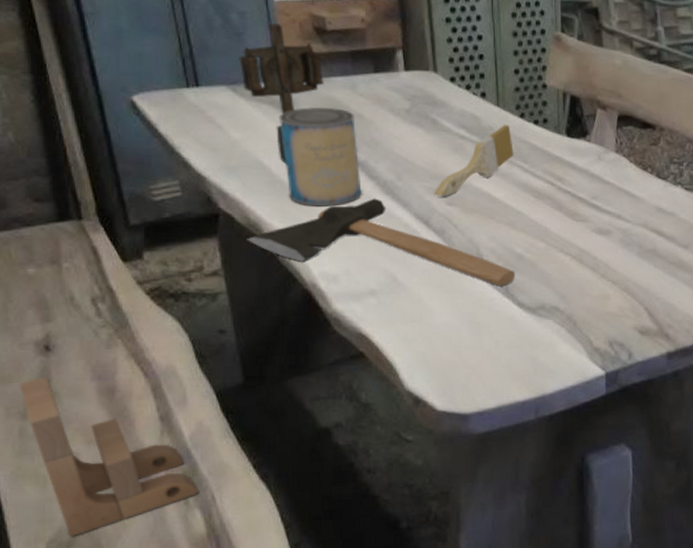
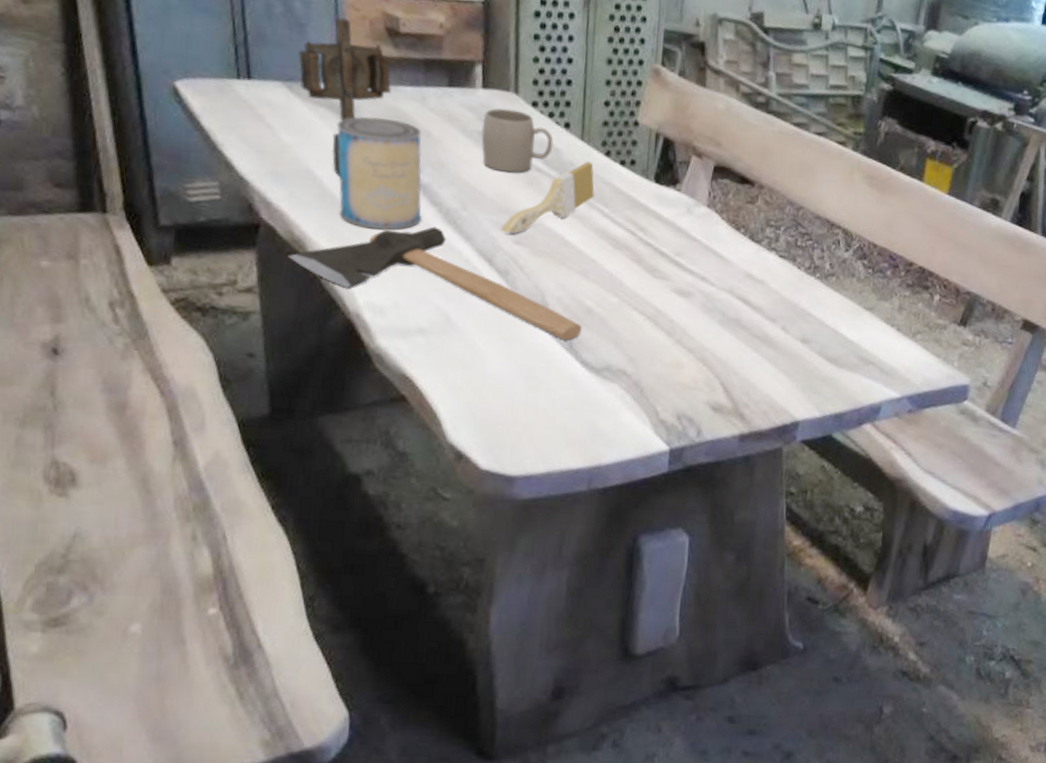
clamp: present [19,377,199,536] -> none [20,382,209,561]
mug: none [408,86,473,142] -> present [481,108,554,173]

